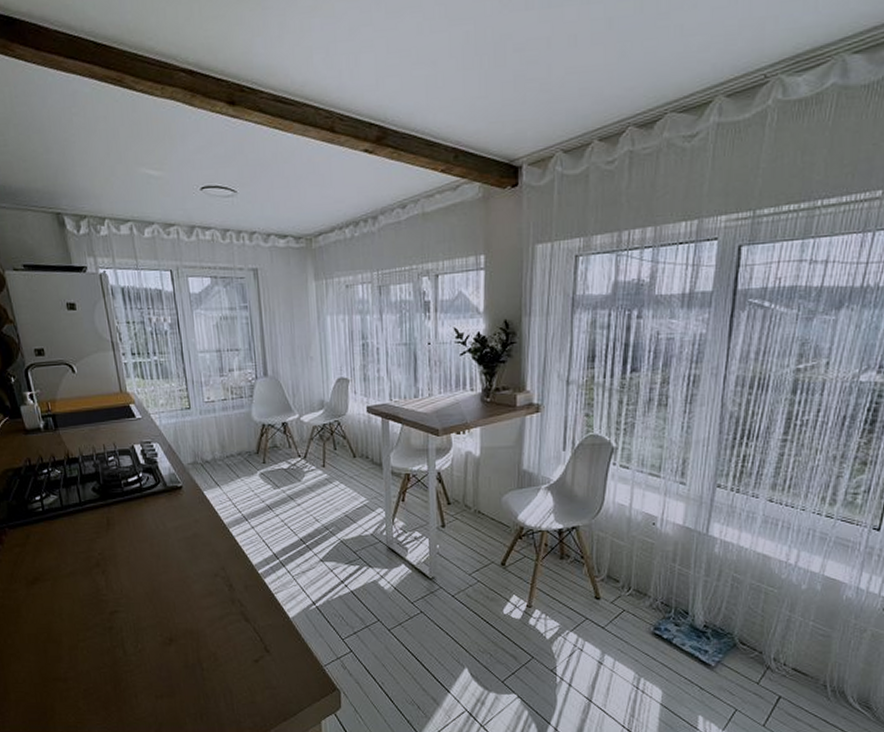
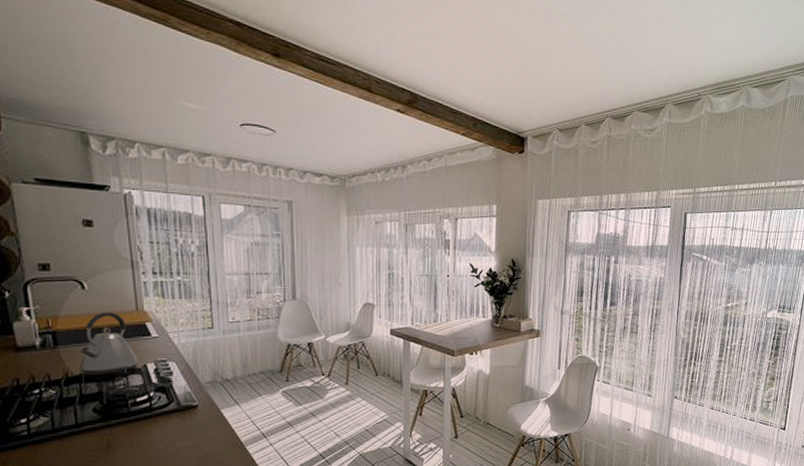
kettle: none [75,394,127,462] -> present [79,312,139,381]

